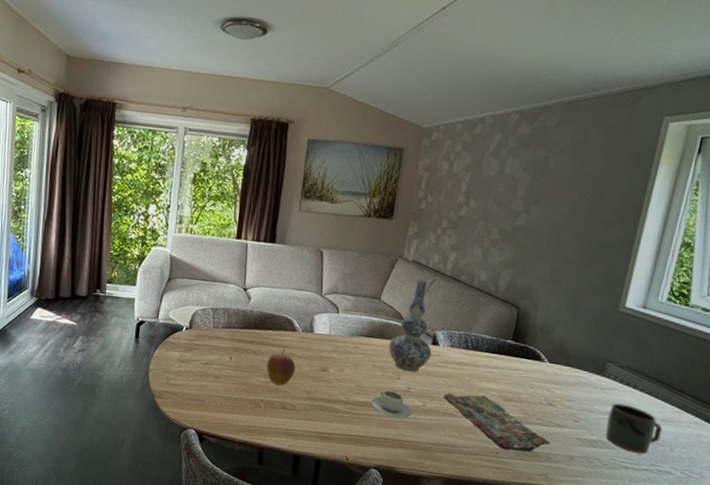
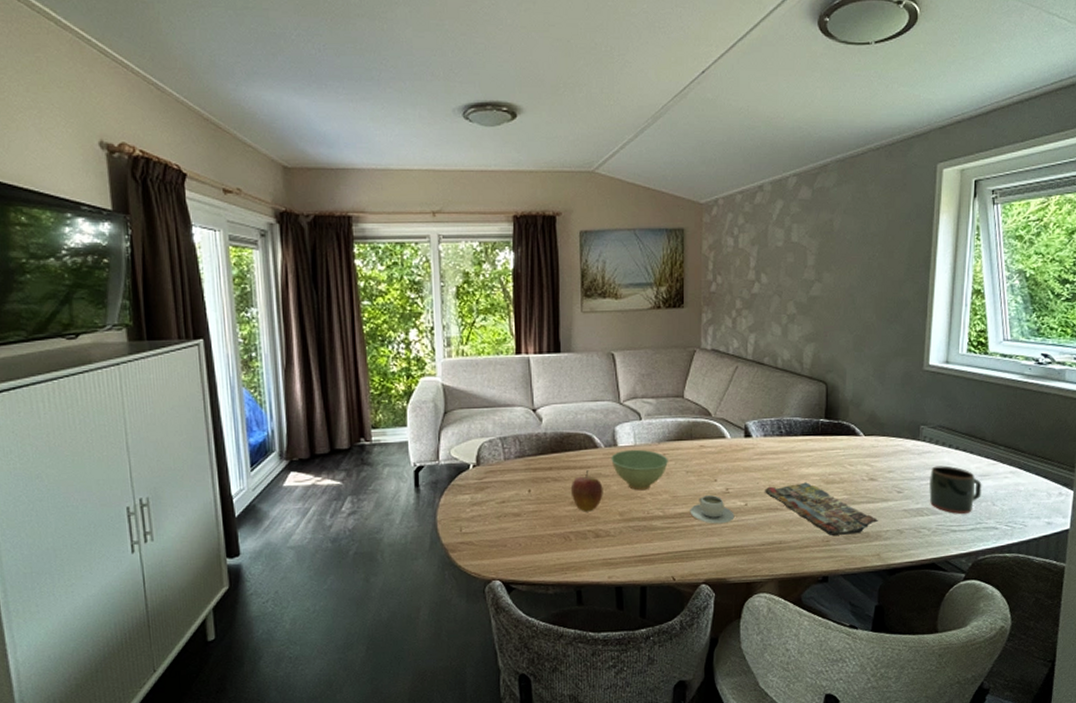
bowl: none [306,337,358,376] -> present [611,449,668,491]
vase: present [388,279,432,373] -> none [700,368,746,471]

